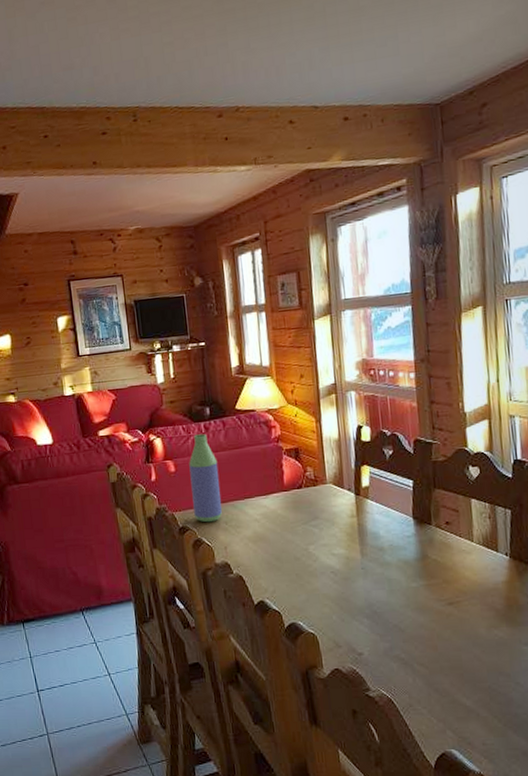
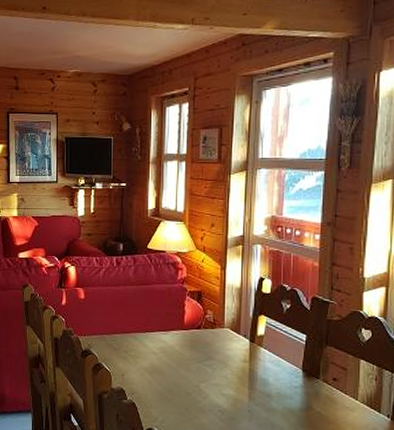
bottle: present [189,434,222,523] -> none [98,267,125,350]

